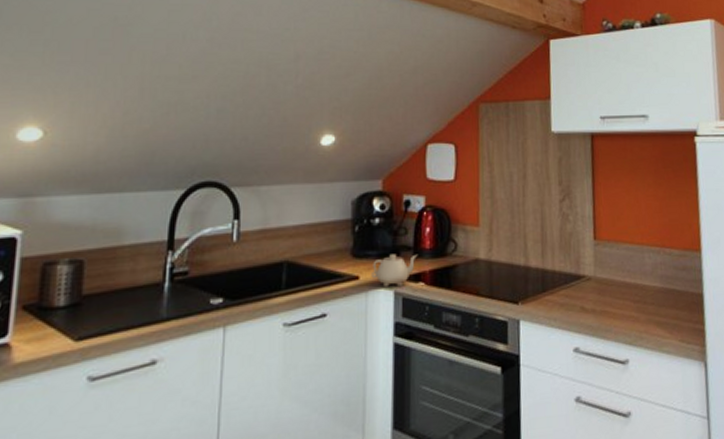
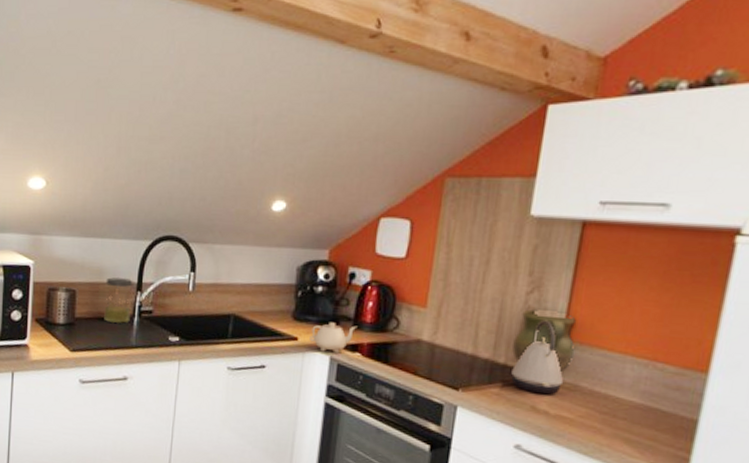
jar: none [123,237,162,294] -> present [104,277,133,323]
ceramic jug: none [557,215,606,269] -> present [512,309,576,371]
kettle: none [560,223,602,294] -> present [511,320,564,395]

